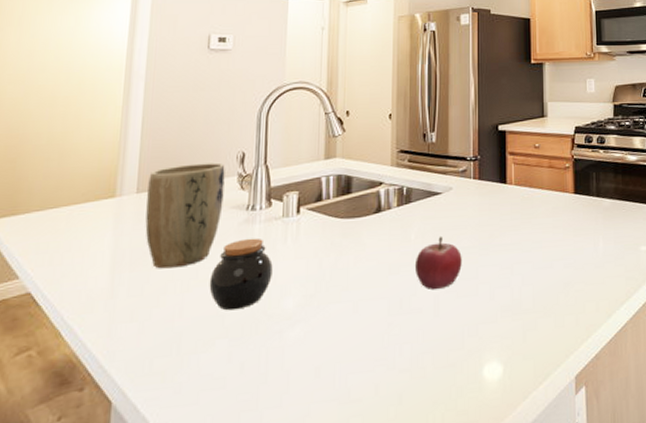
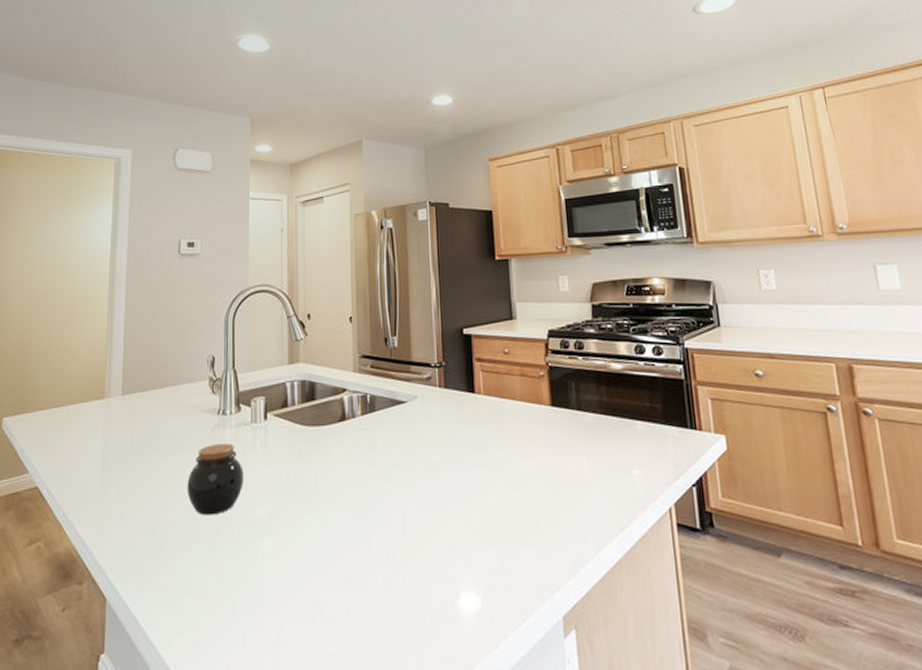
plant pot: present [145,162,225,269] -> none [130,366,197,470]
fruit: present [414,236,462,289] -> none [381,448,431,506]

